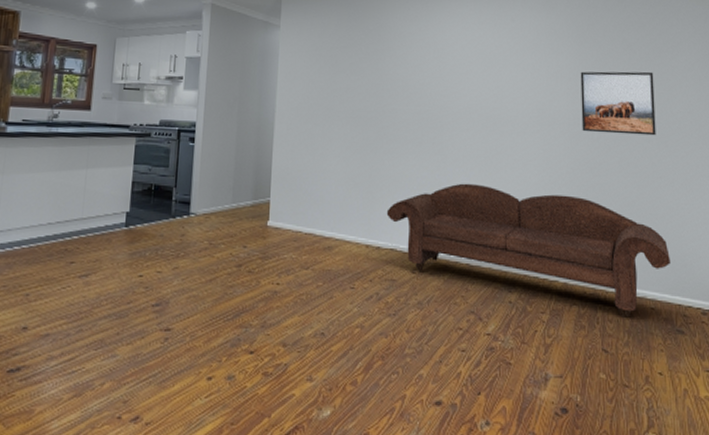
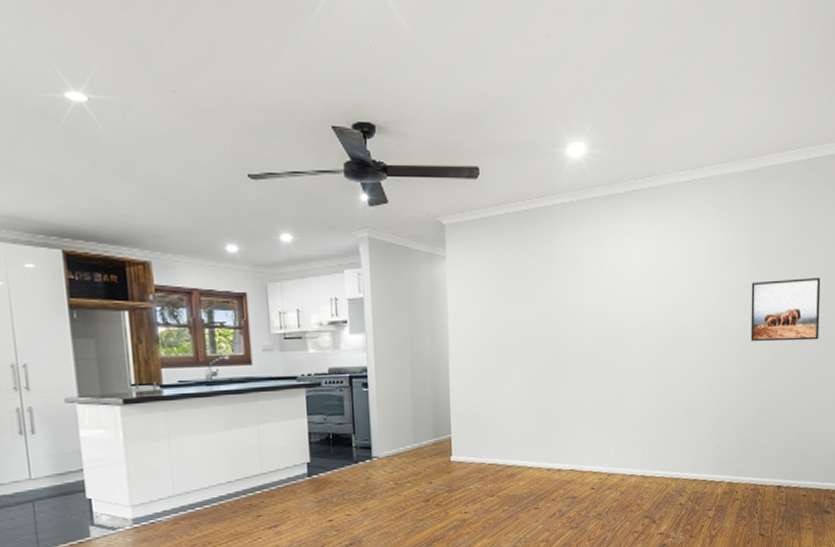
sofa: present [386,183,672,318] -> none [565,401,824,506]

